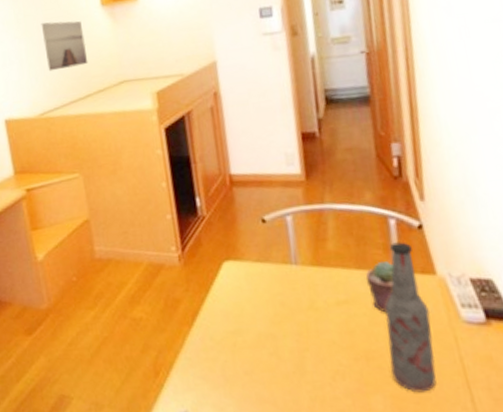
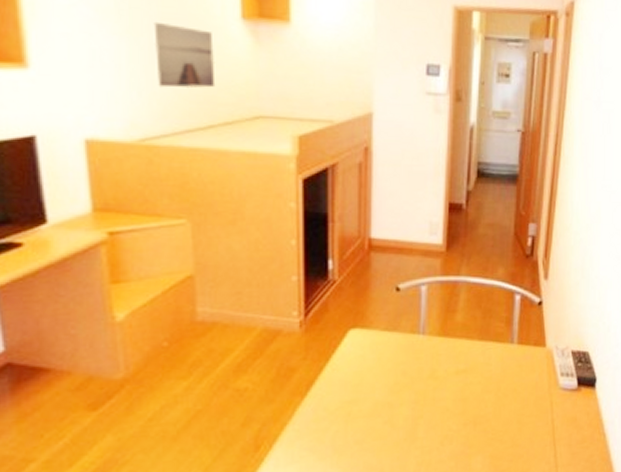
potted succulent: present [365,261,394,313] -> none [485,334,512,381]
bottle: present [385,242,437,393] -> none [494,316,534,452]

